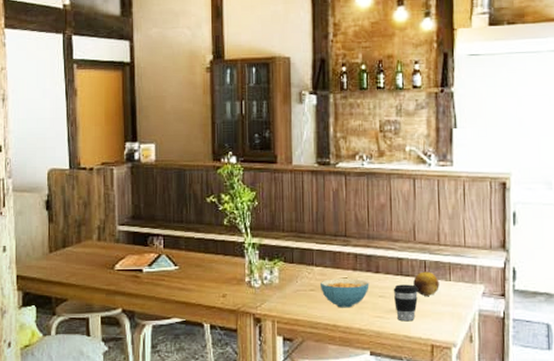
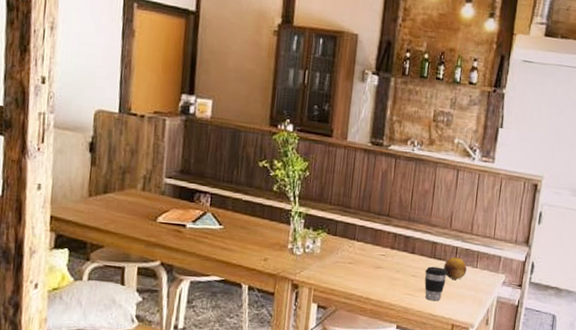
cereal bowl: present [321,278,369,308] -> none [359,254,405,283]

